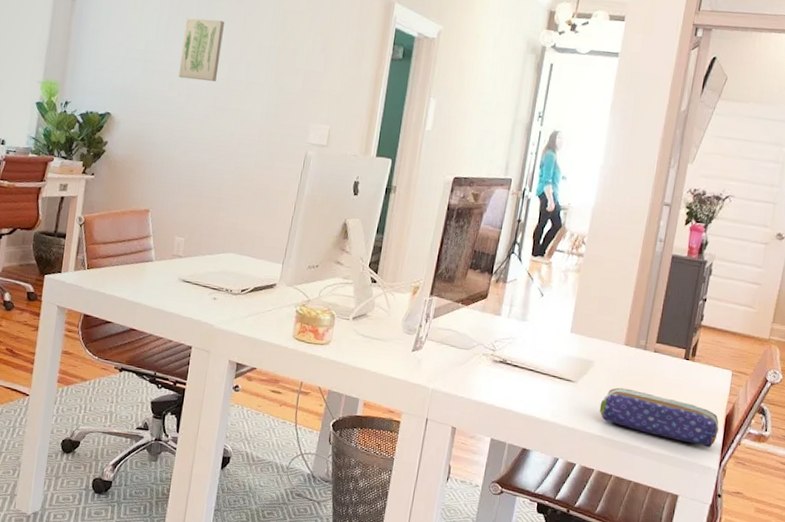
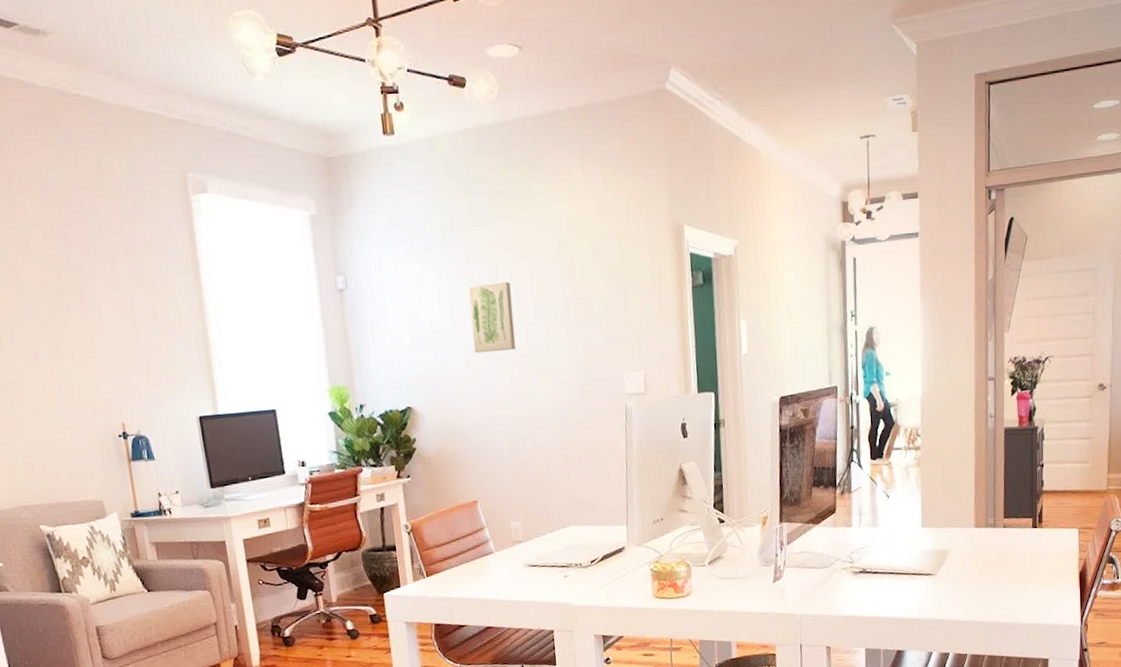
pencil case: present [599,387,719,448] -> none [962,569,1075,608]

